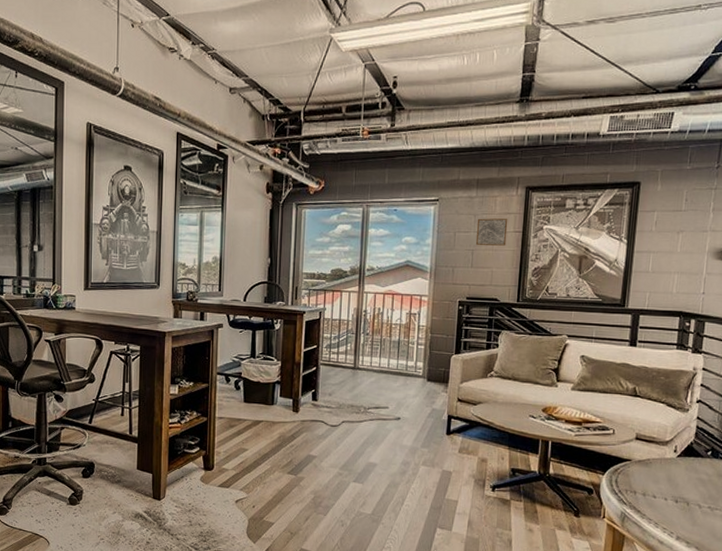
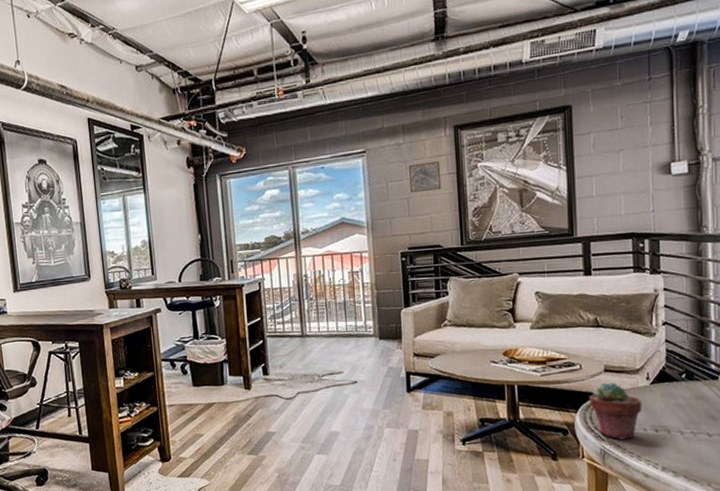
potted succulent: none [617,449,667,506] -> present [589,382,643,440]

